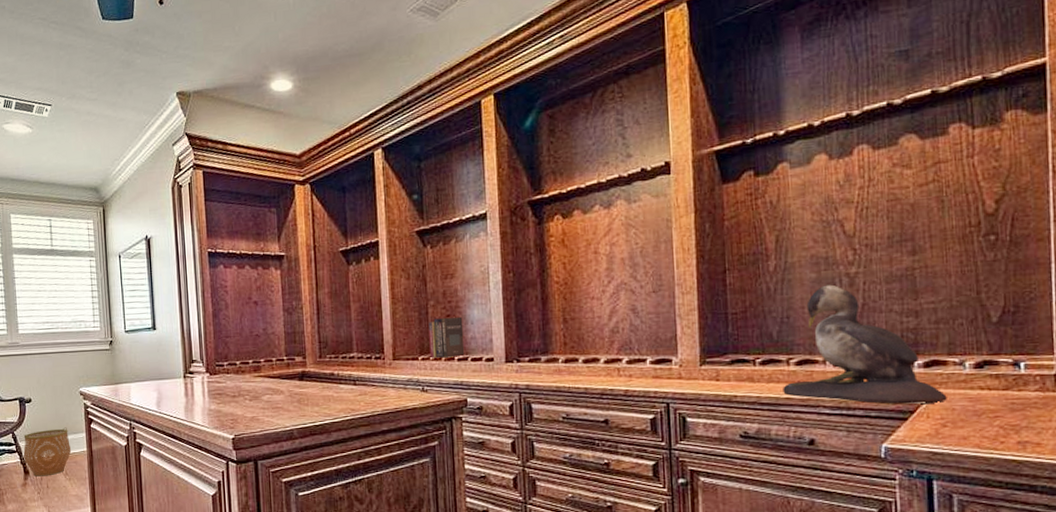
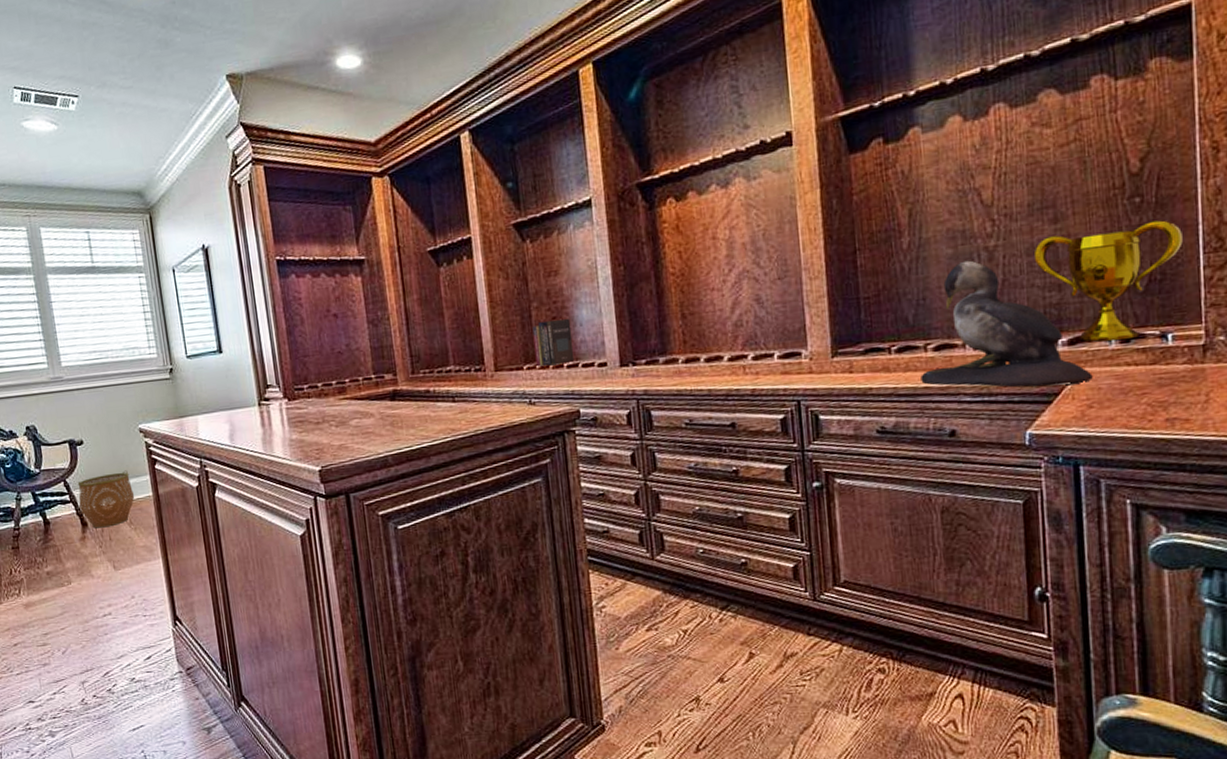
trophy: none [892,257,1036,366] -> present [1033,220,1183,342]

